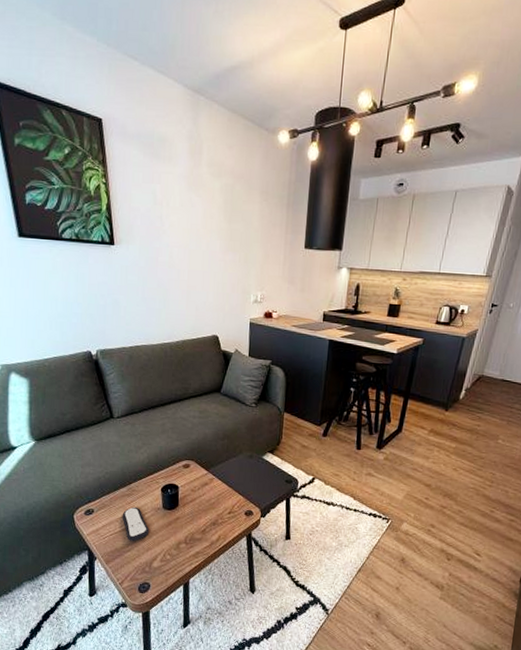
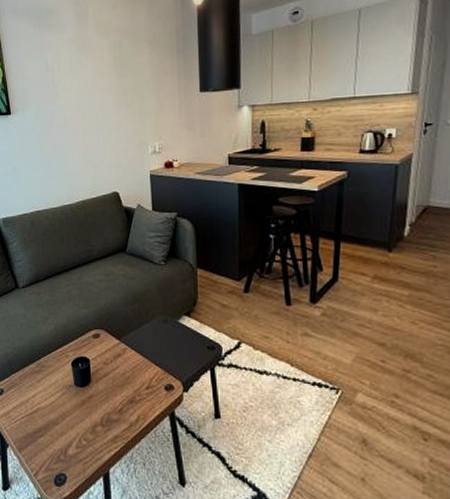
remote control: present [122,506,150,541] -> none [32,384,62,425]

